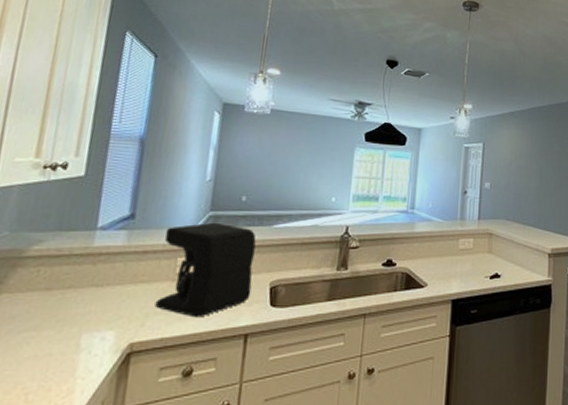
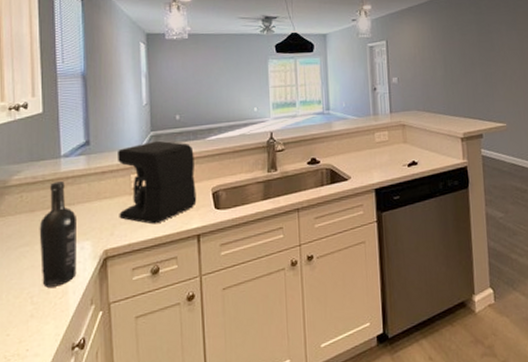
wine bottle: none [44,257,103,383] -> present [39,181,77,288]

